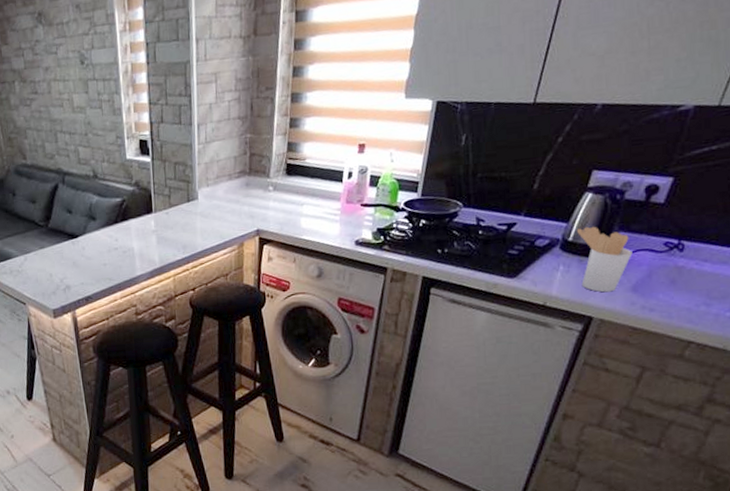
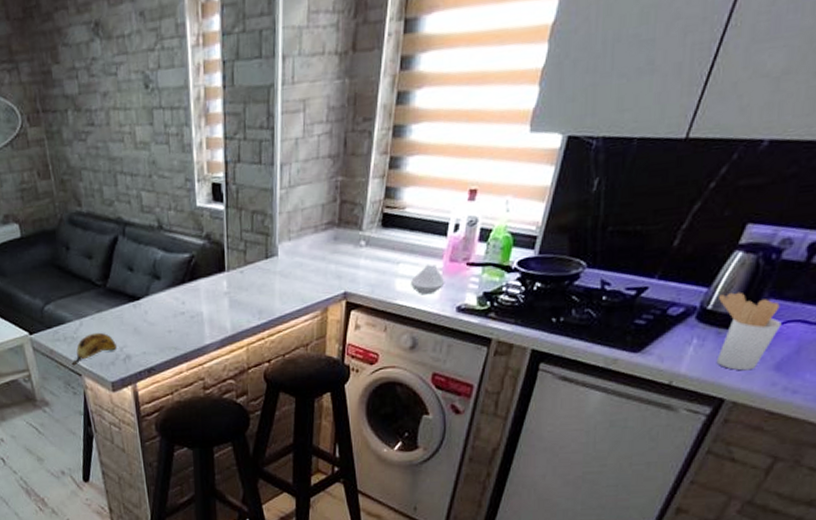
banana: none [17,266,58,296] -> present [71,332,117,366]
spoon rest: none [314,205,344,231] -> present [411,264,445,295]

